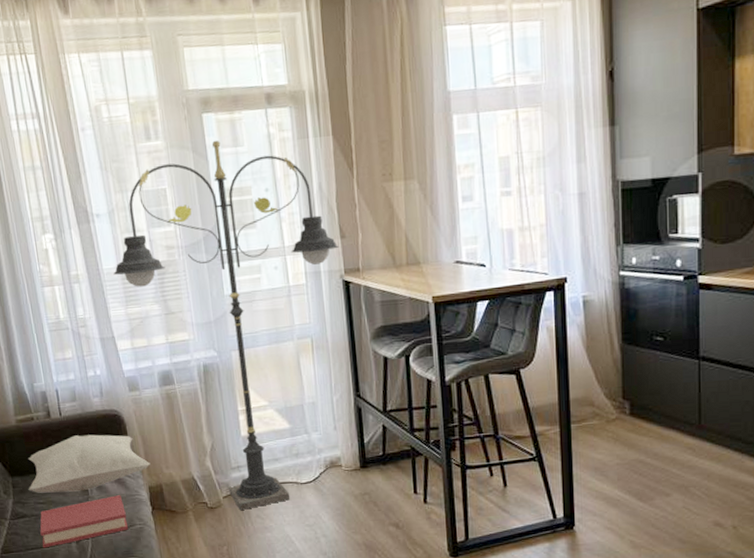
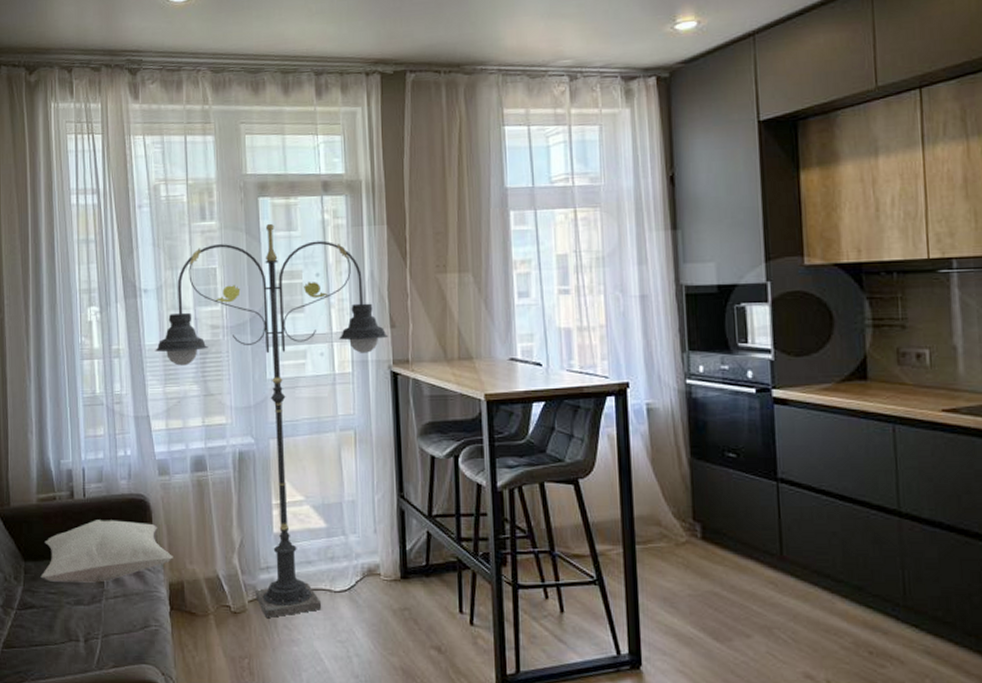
hardback book: present [40,495,128,548] -> none [47,590,142,646]

